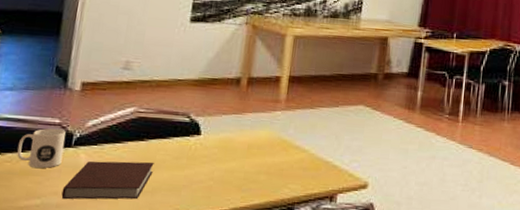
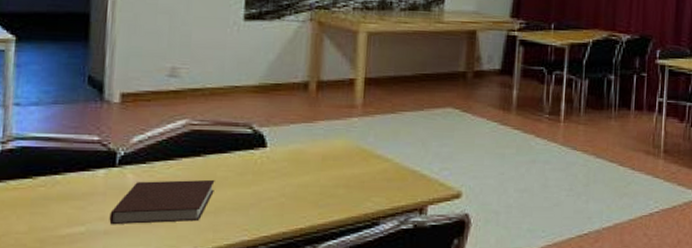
mug: present [17,128,66,168] -> none [51,146,108,191]

